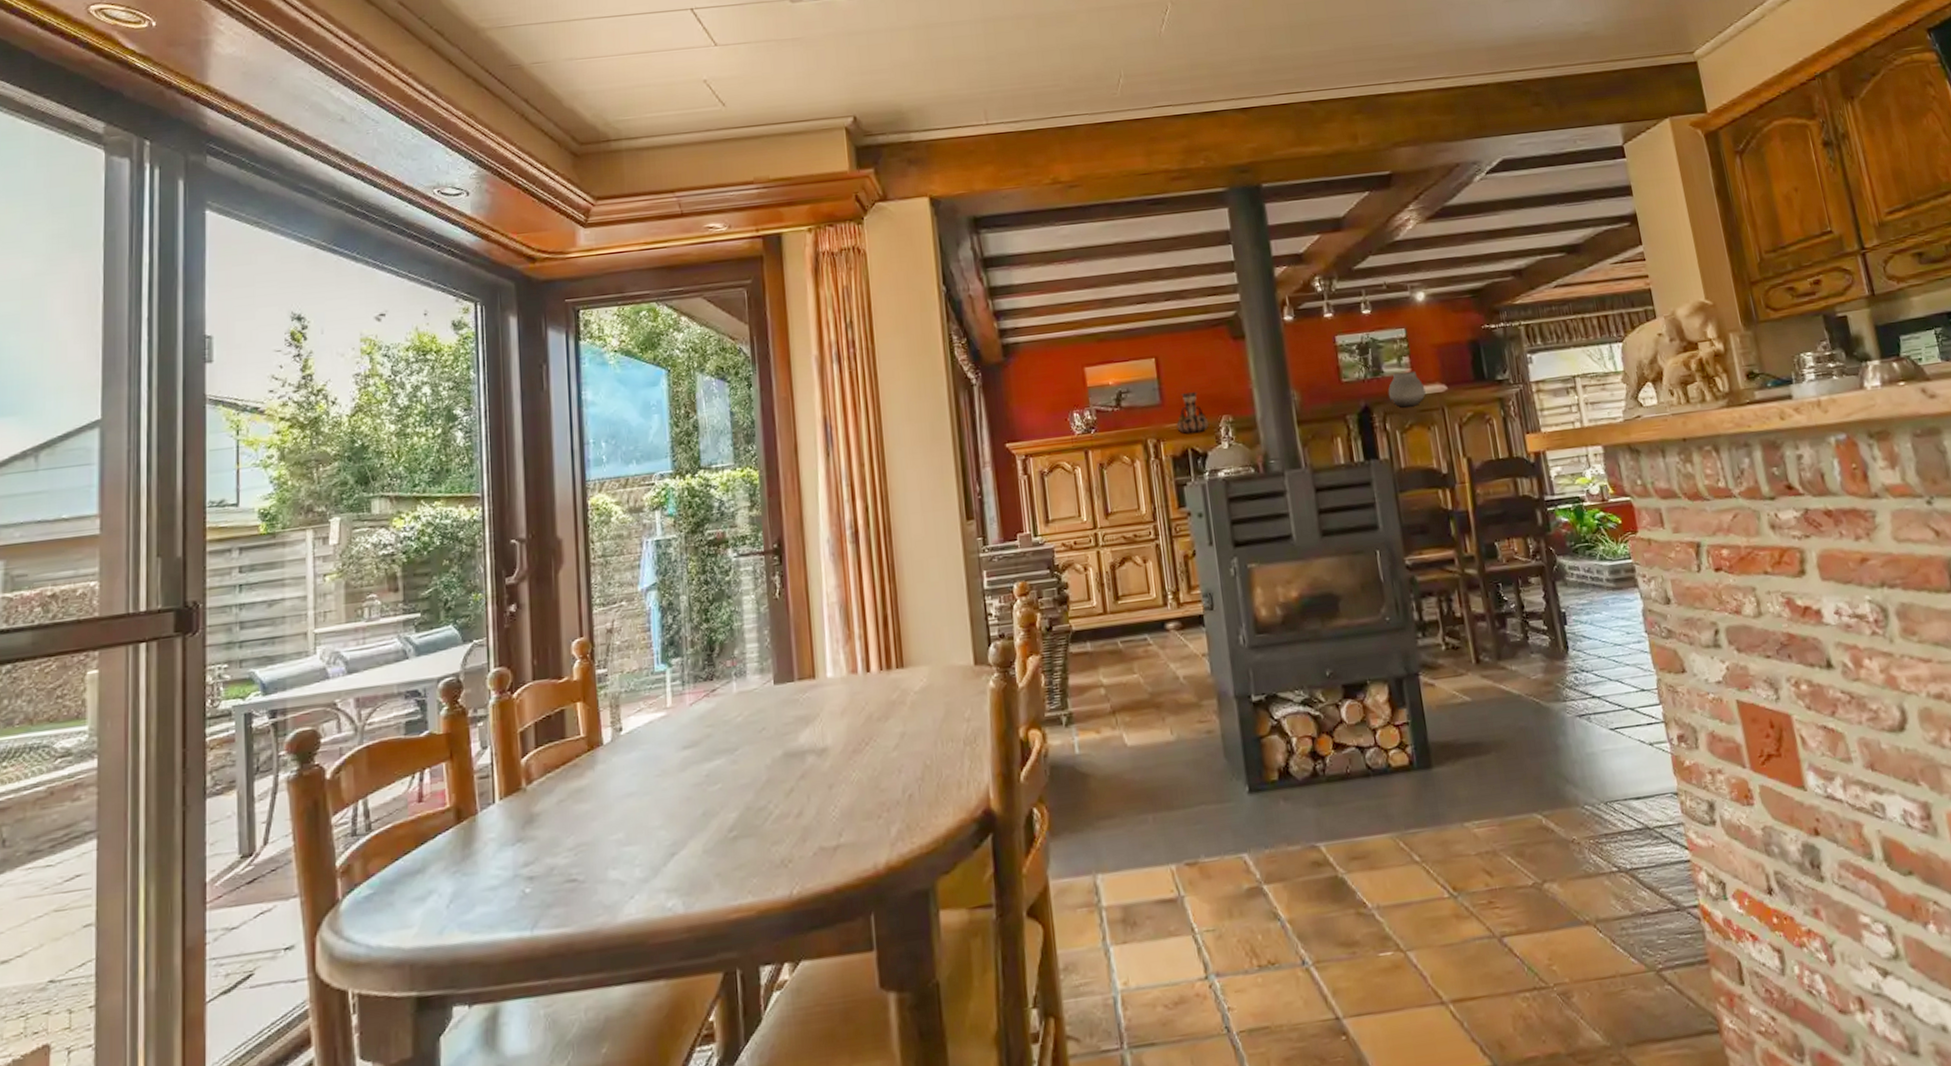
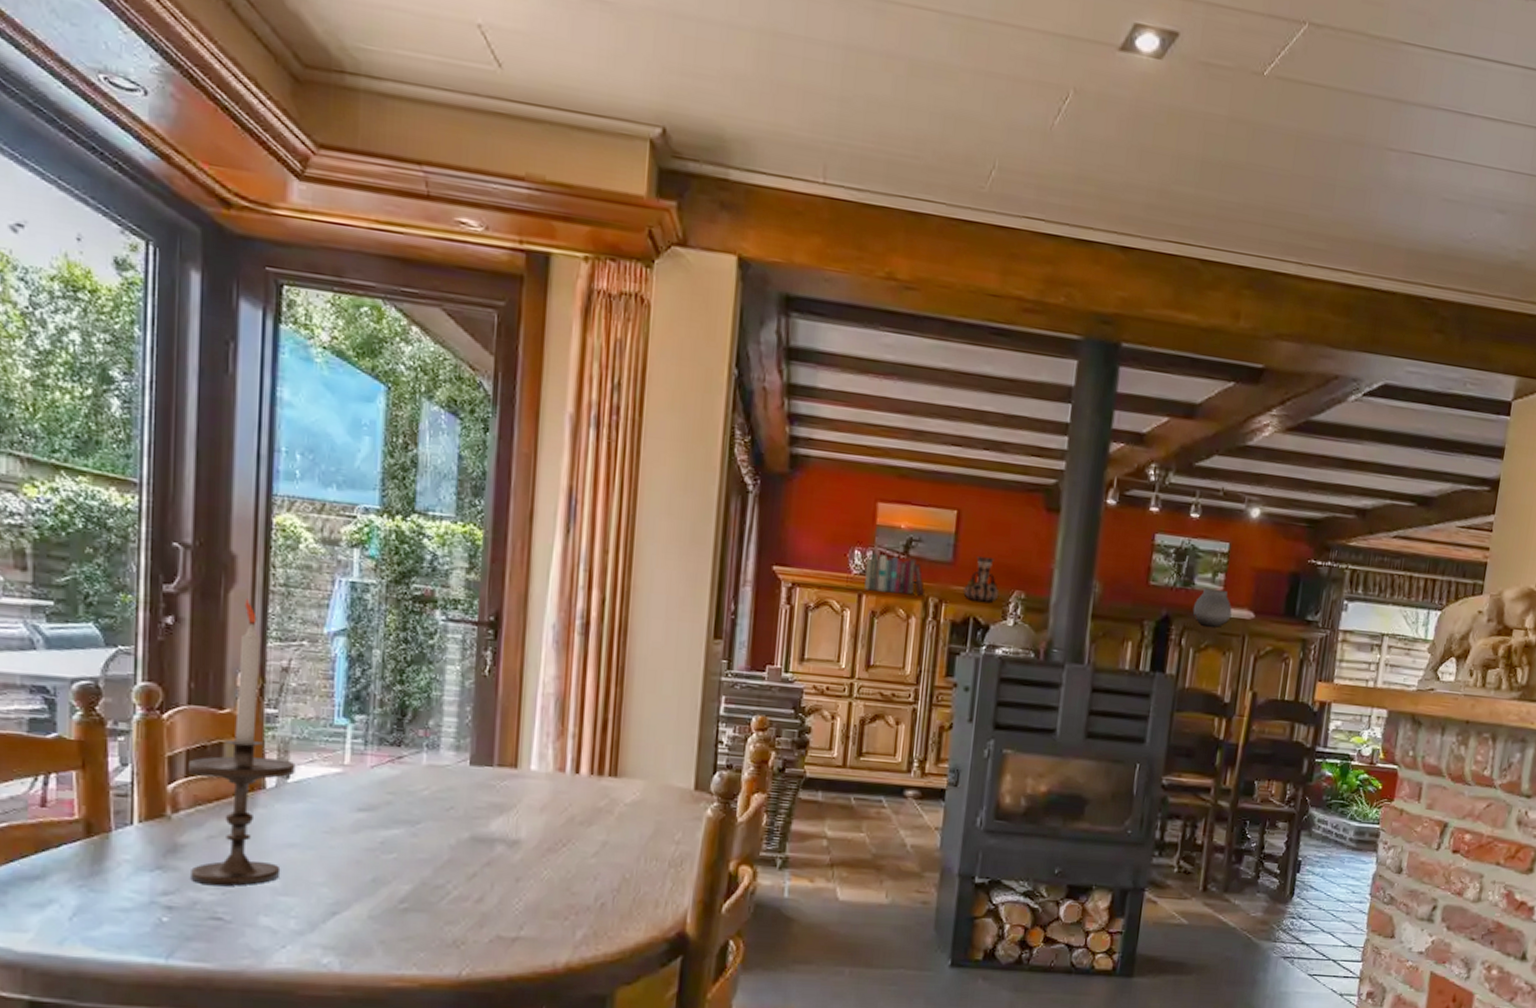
candlestick: none [537,575,627,849] -> present [188,599,296,886]
books: none [1086,408,1142,446] -> present [864,553,924,596]

